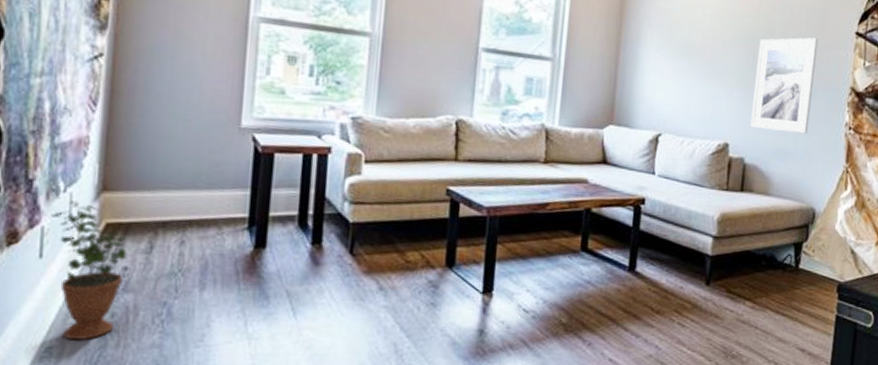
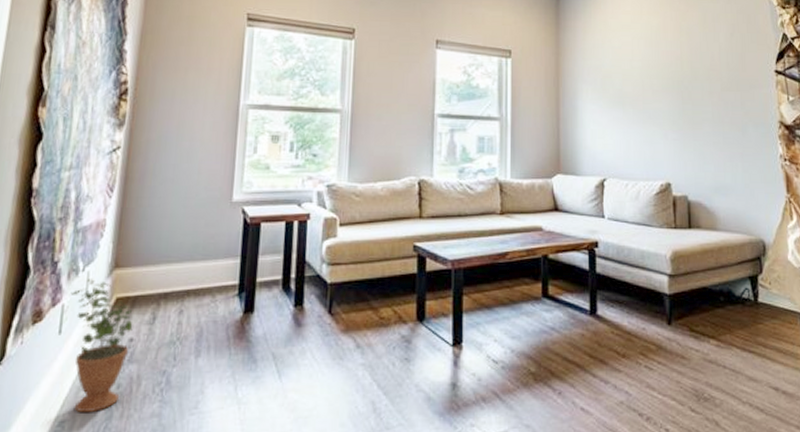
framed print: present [750,37,818,135] -> none [686,79,745,169]

